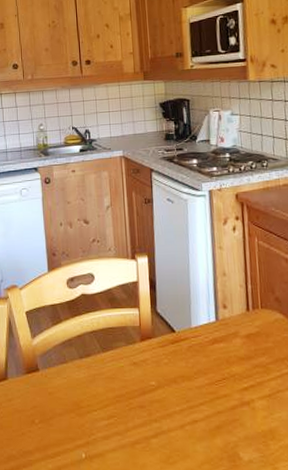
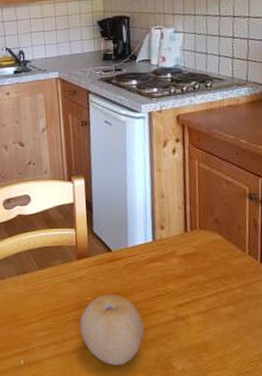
fruit: none [143,379,210,458] -> present [80,295,145,366]

